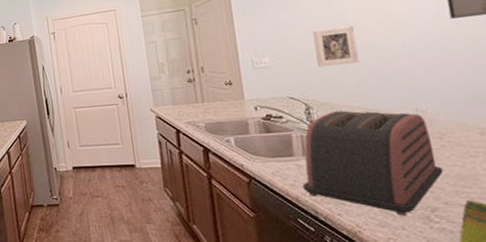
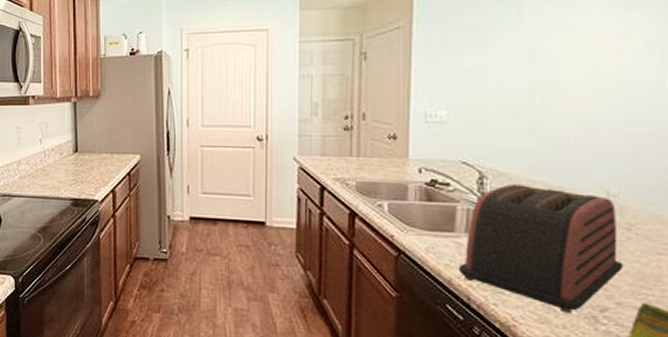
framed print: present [312,25,359,68] -> none [503,83,555,130]

